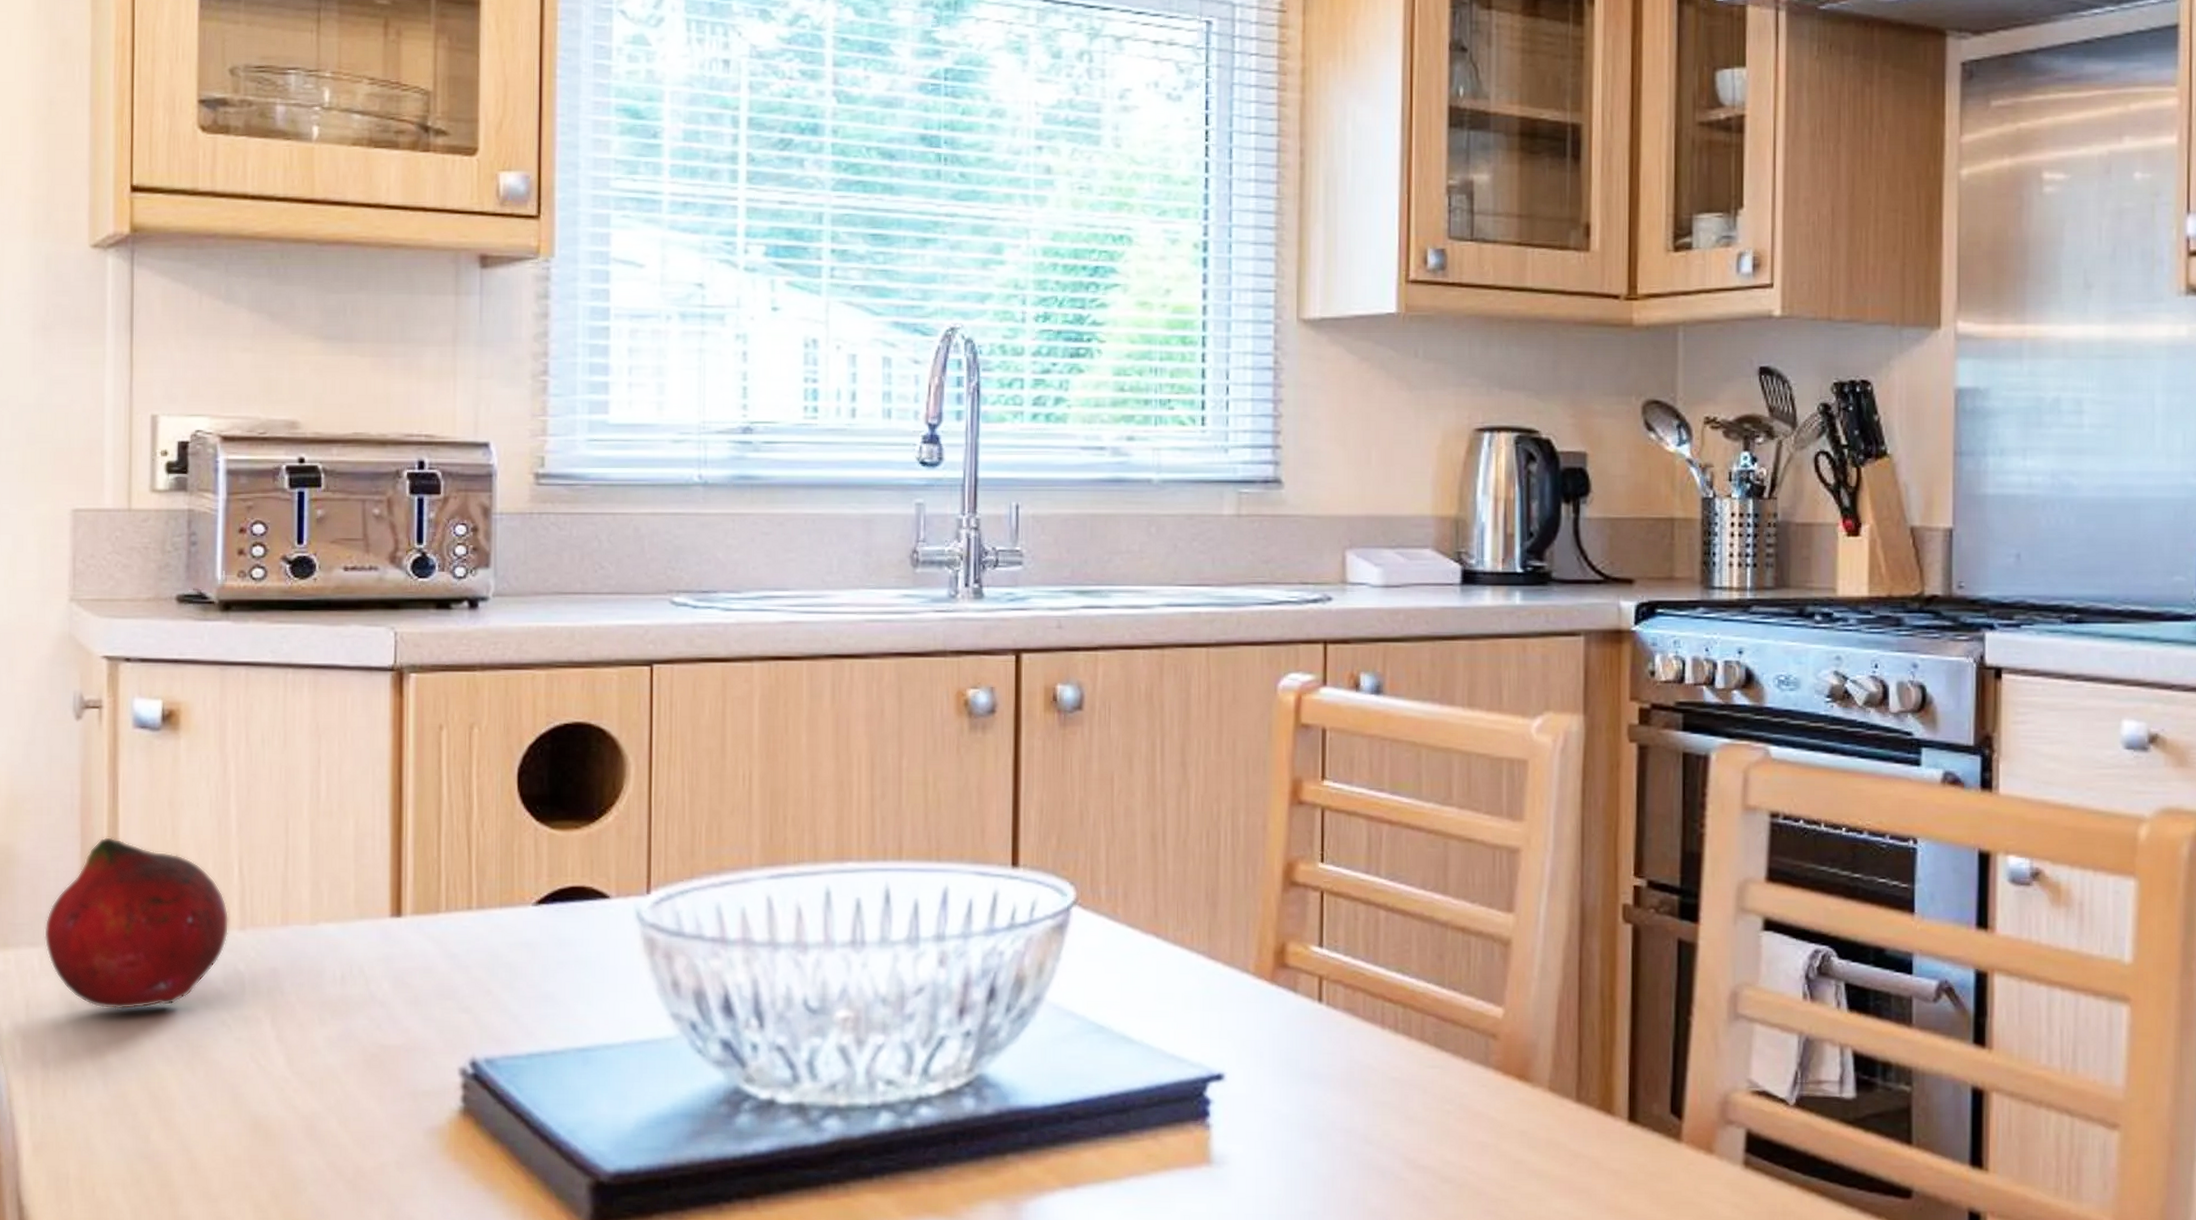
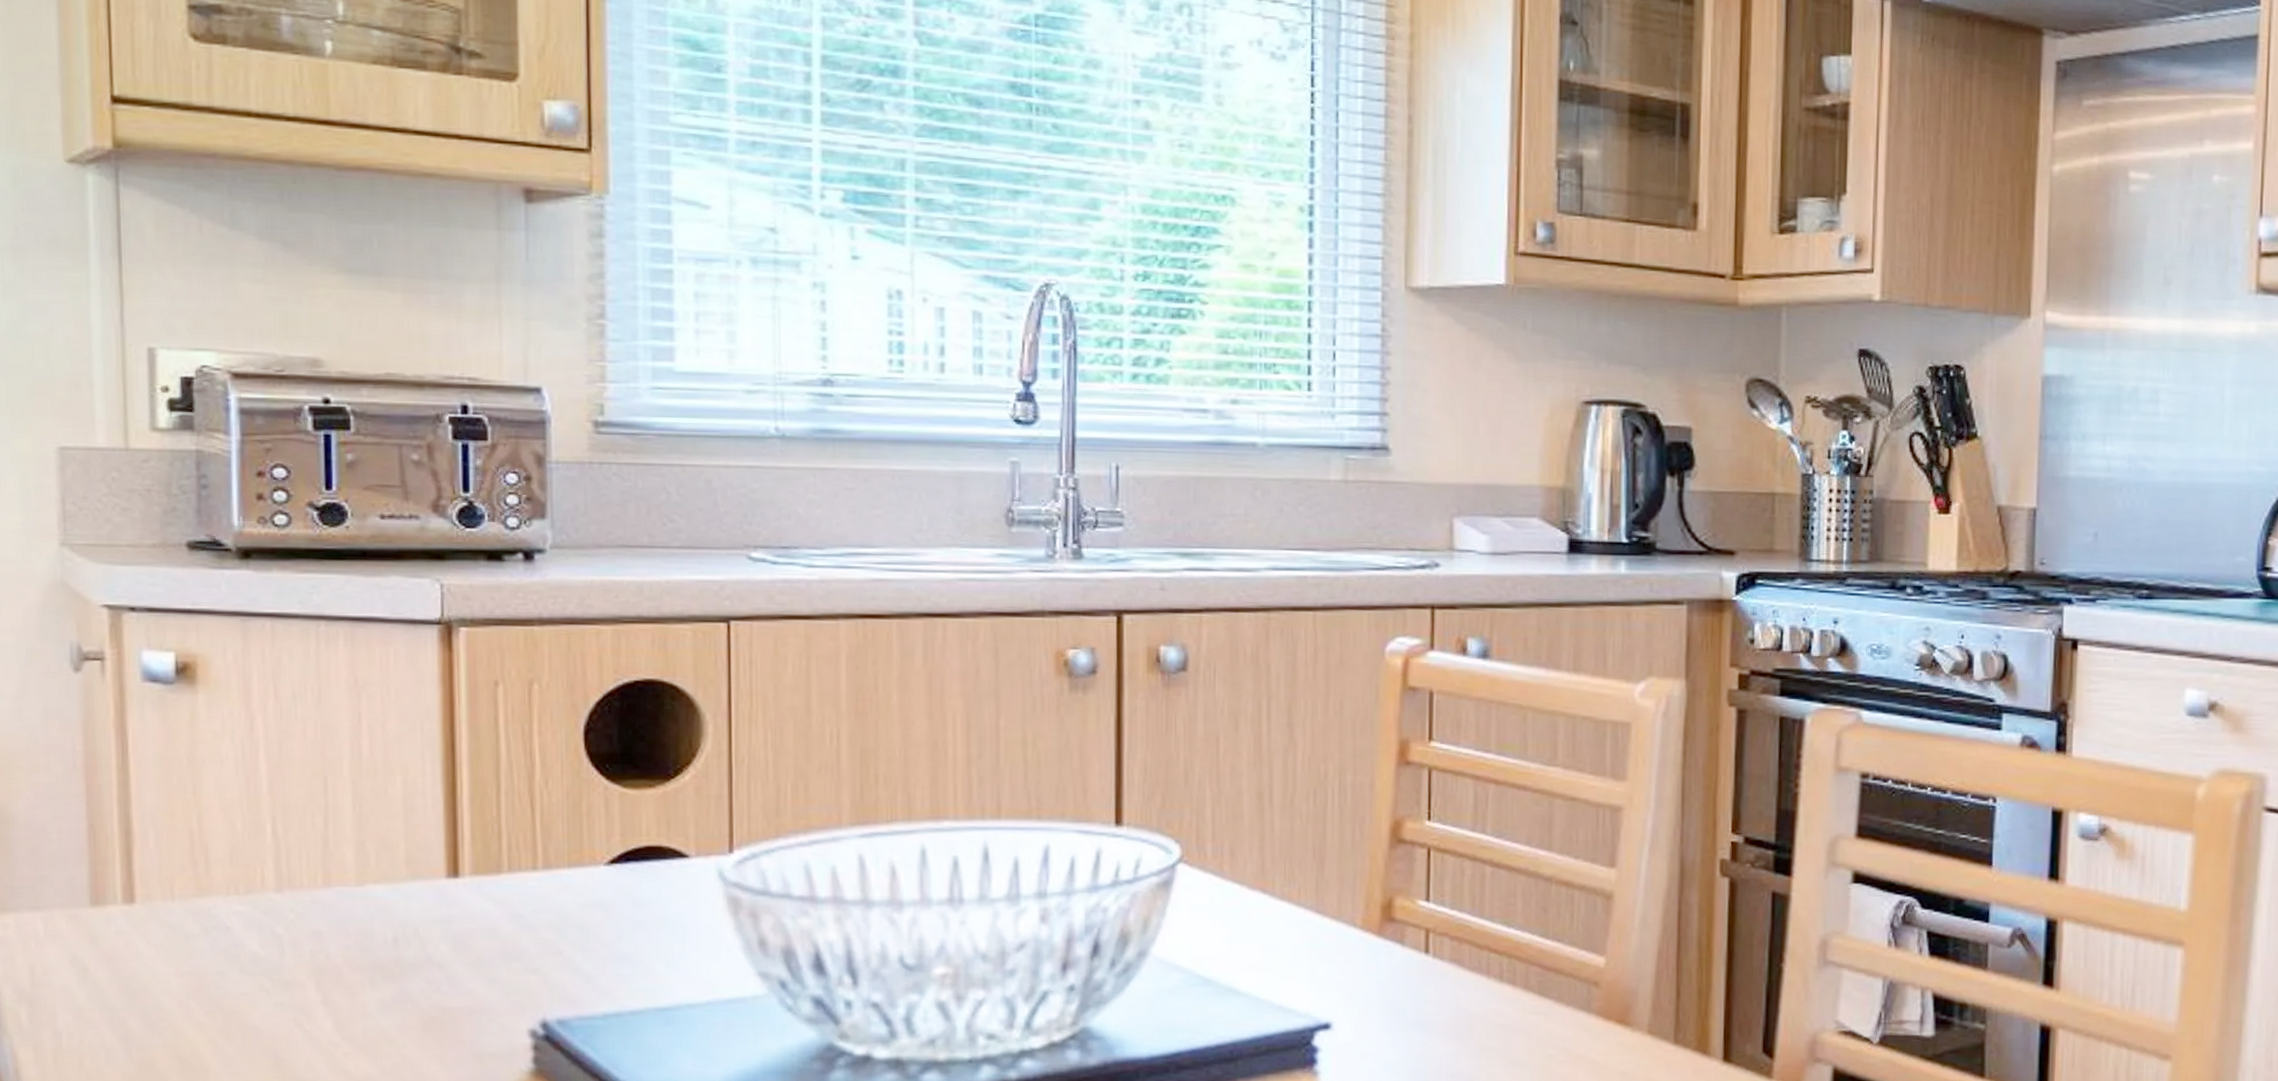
fruit: present [43,836,229,1010] -> none [47,795,264,975]

